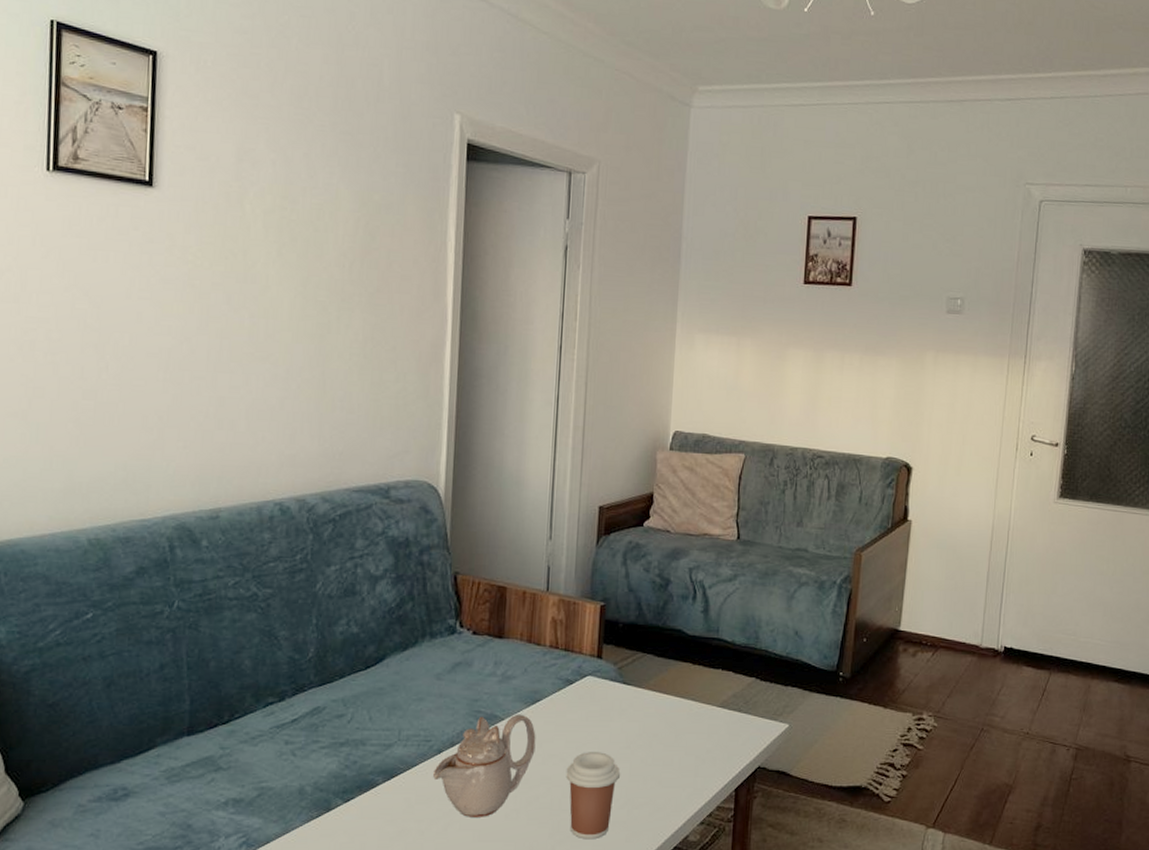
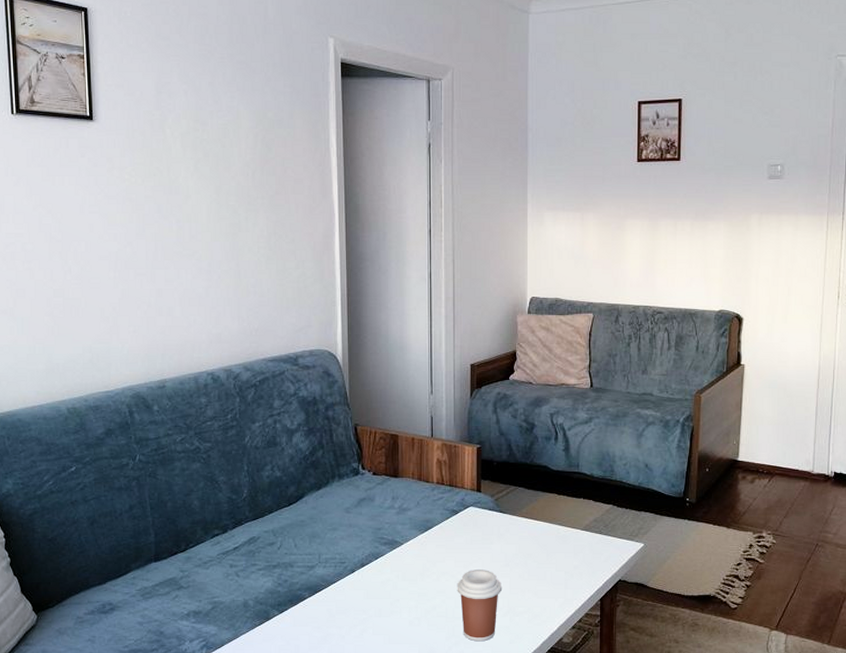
teapot: present [433,714,536,817] -> none [349,539,430,624]

